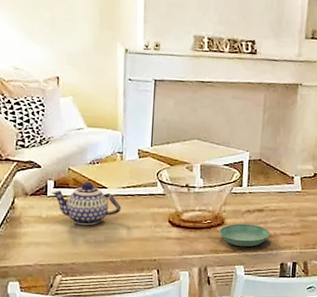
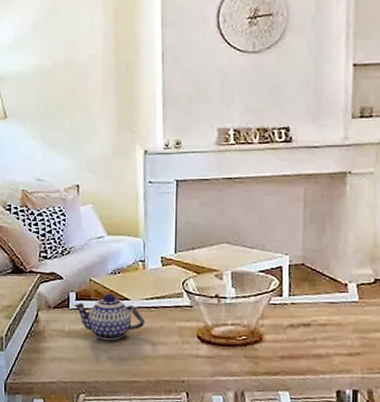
saucer: present [219,223,271,247] -> none [257,340,321,369]

